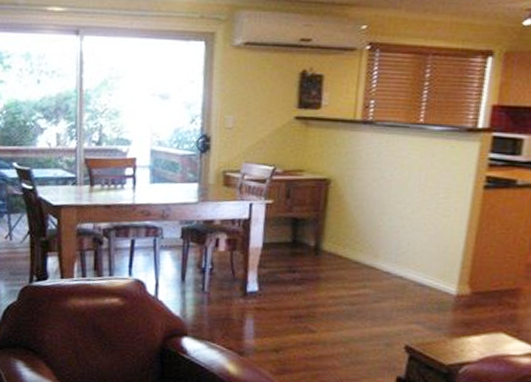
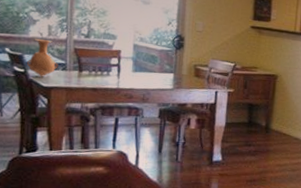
vase: none [34,149,68,194] -> present [26,38,59,77]

